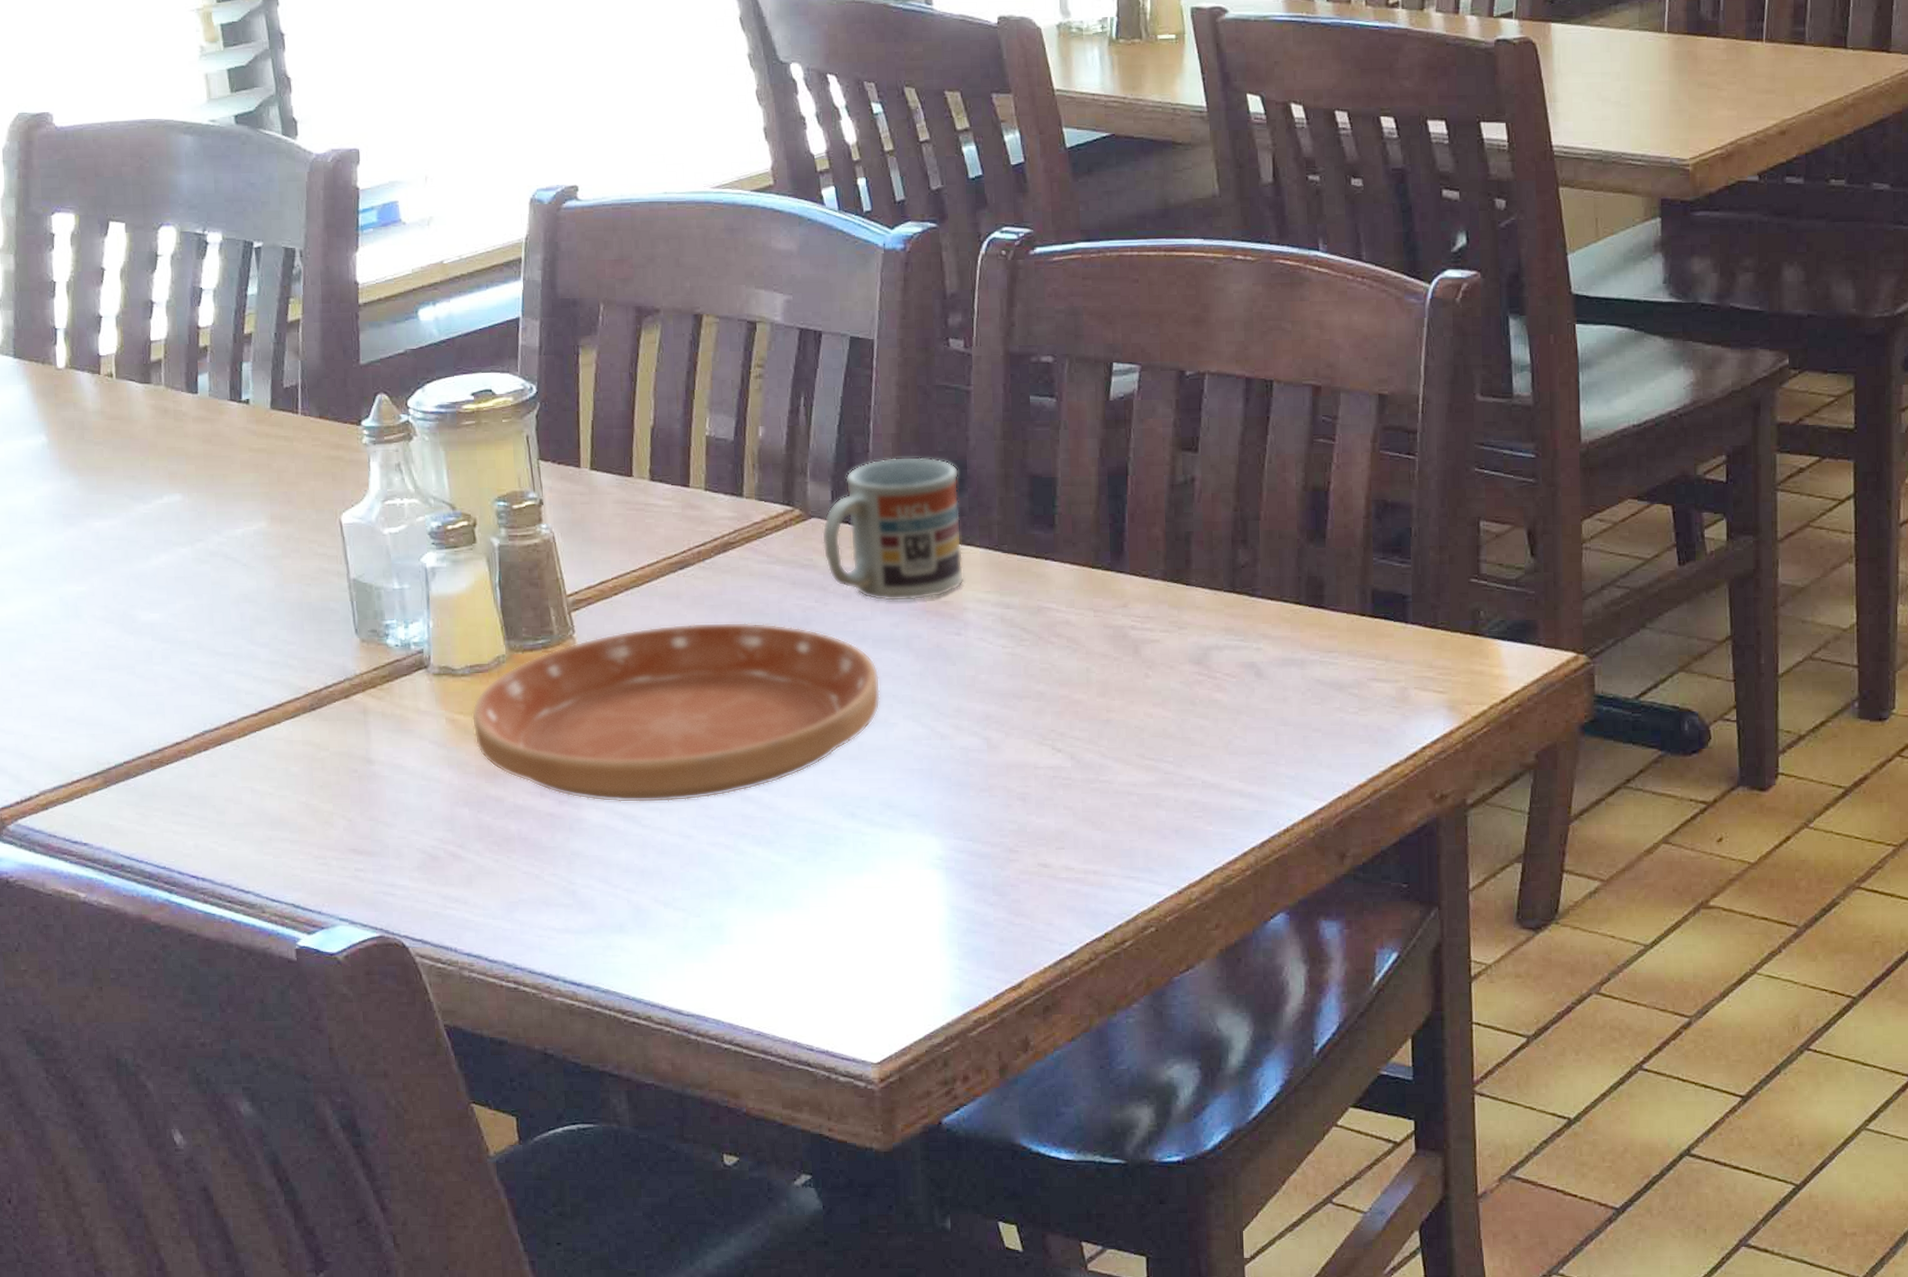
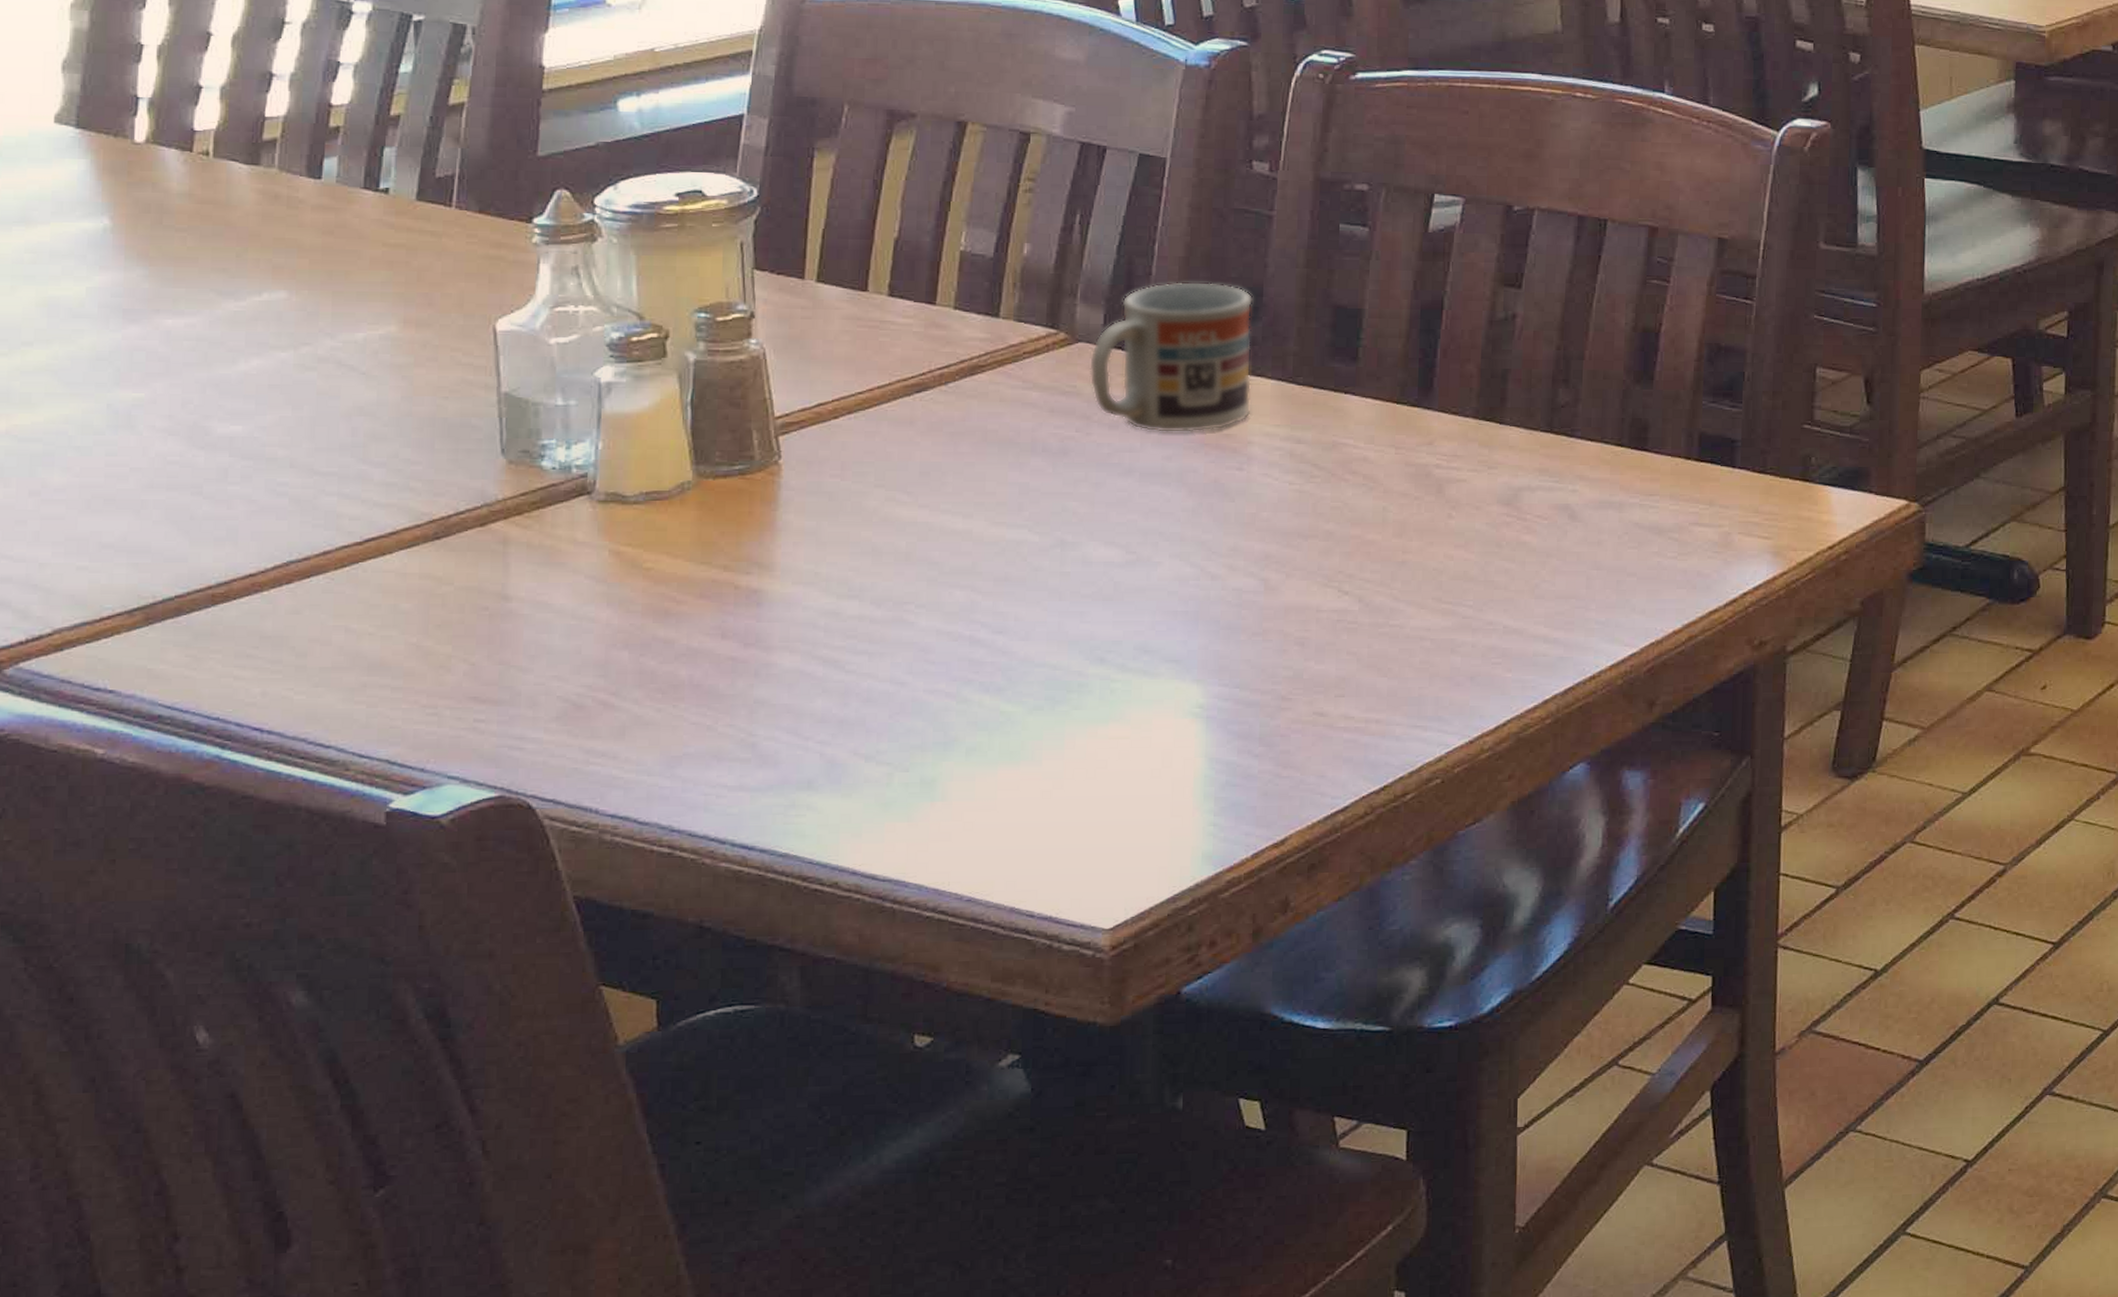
saucer: present [471,622,881,803] -> none [642,450,1146,646]

